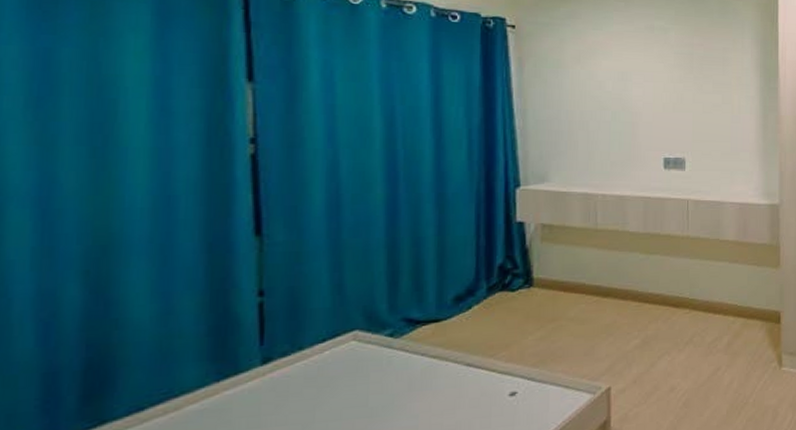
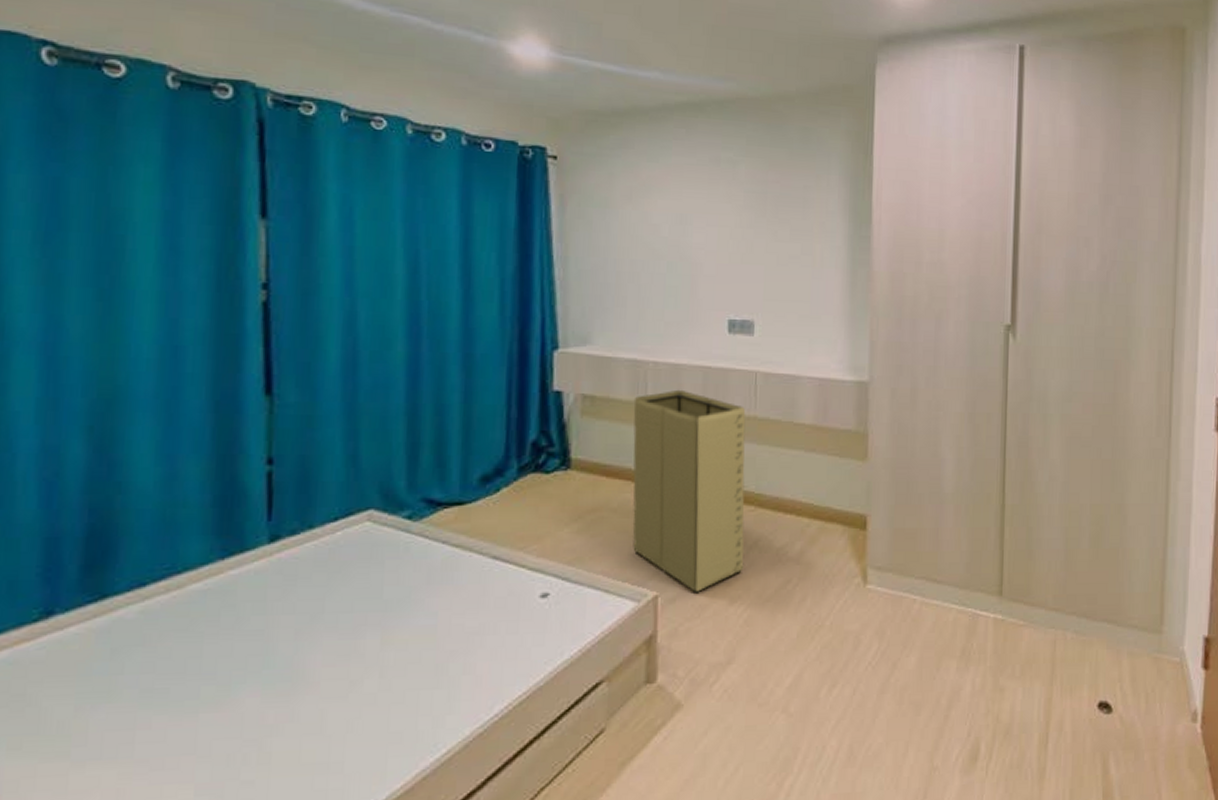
laundry hamper: none [586,216,682,384] -> present [632,389,746,593]

